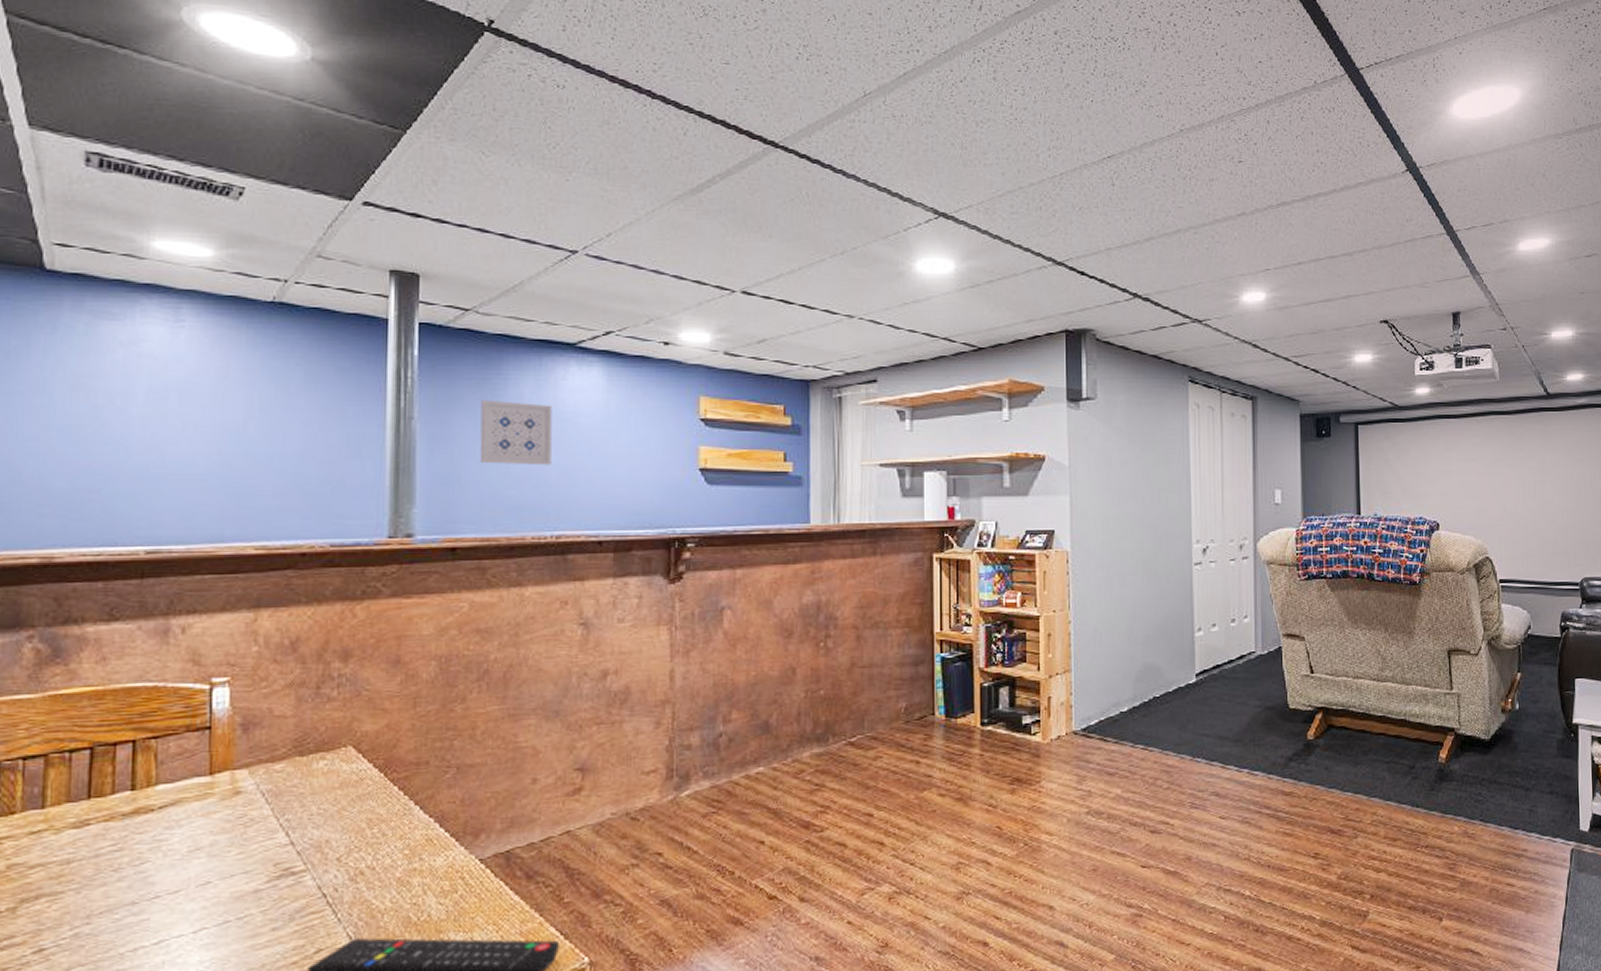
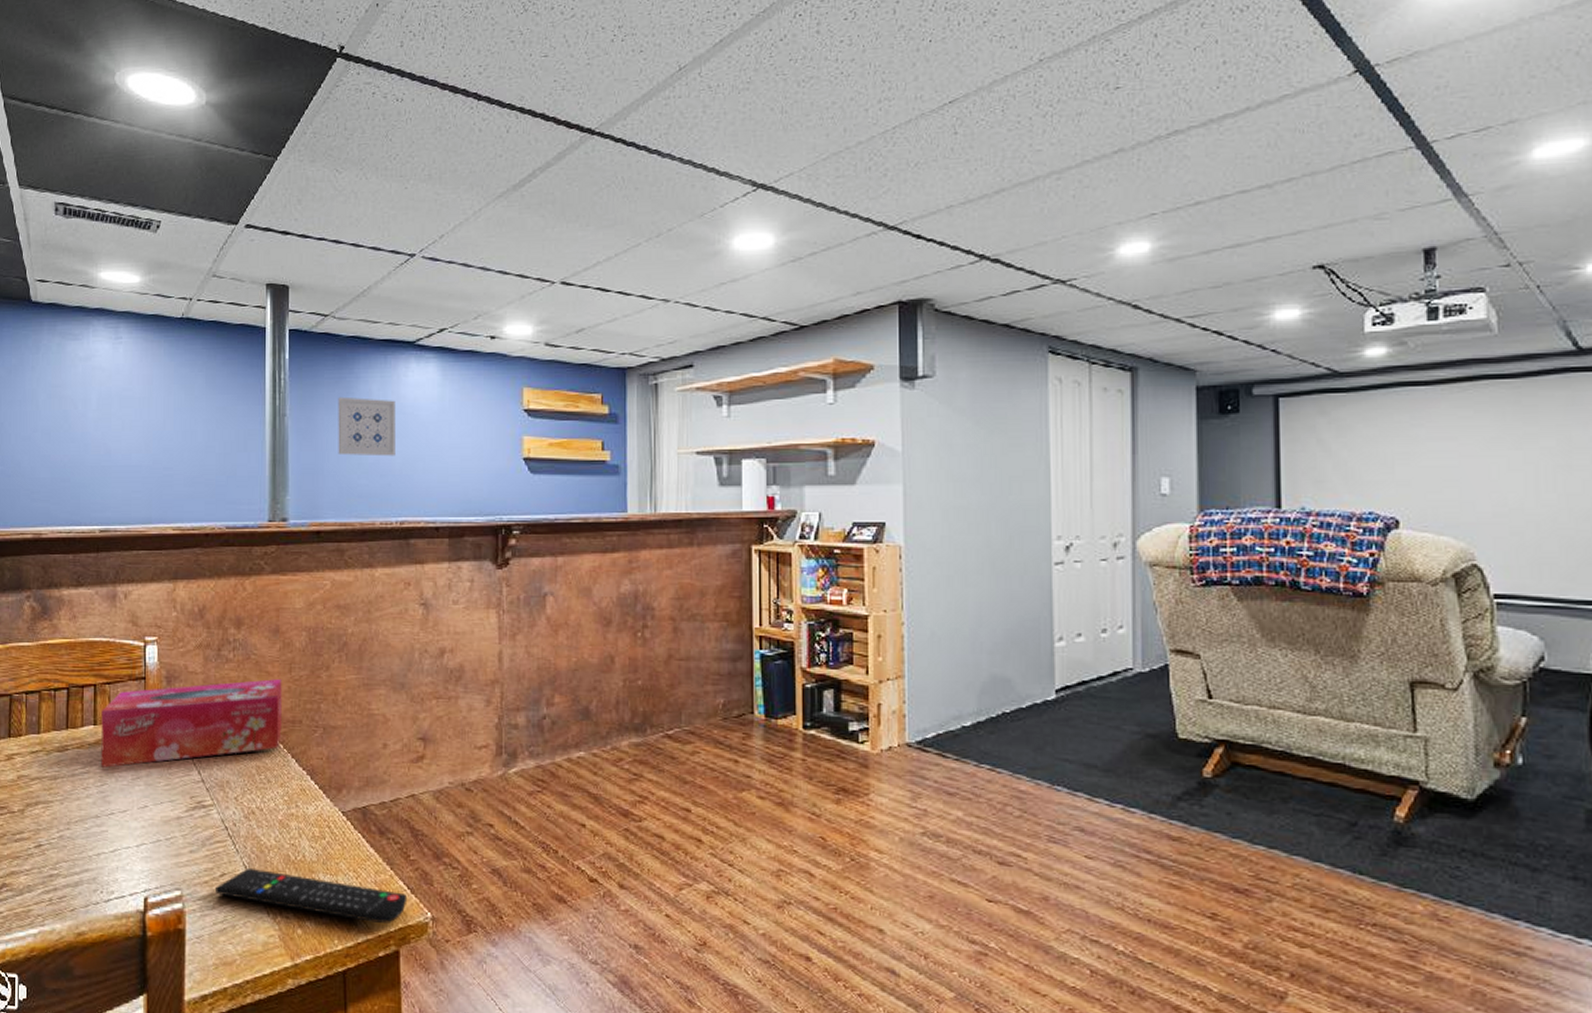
tissue box: none [141,717,403,842] -> present [101,679,282,768]

